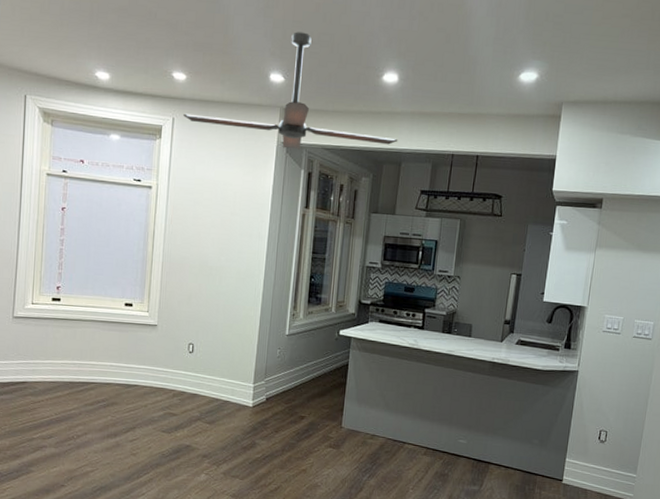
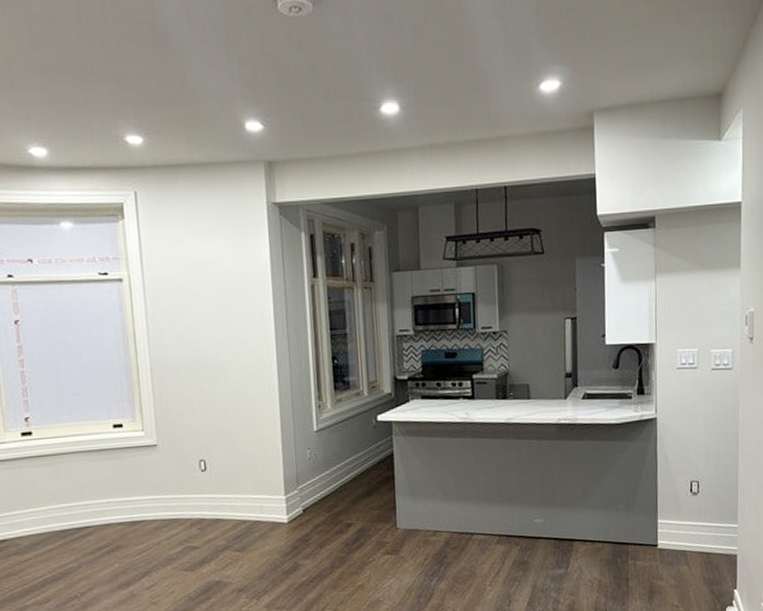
ceiling fan: present [183,31,398,150] -> none [147,67,411,210]

